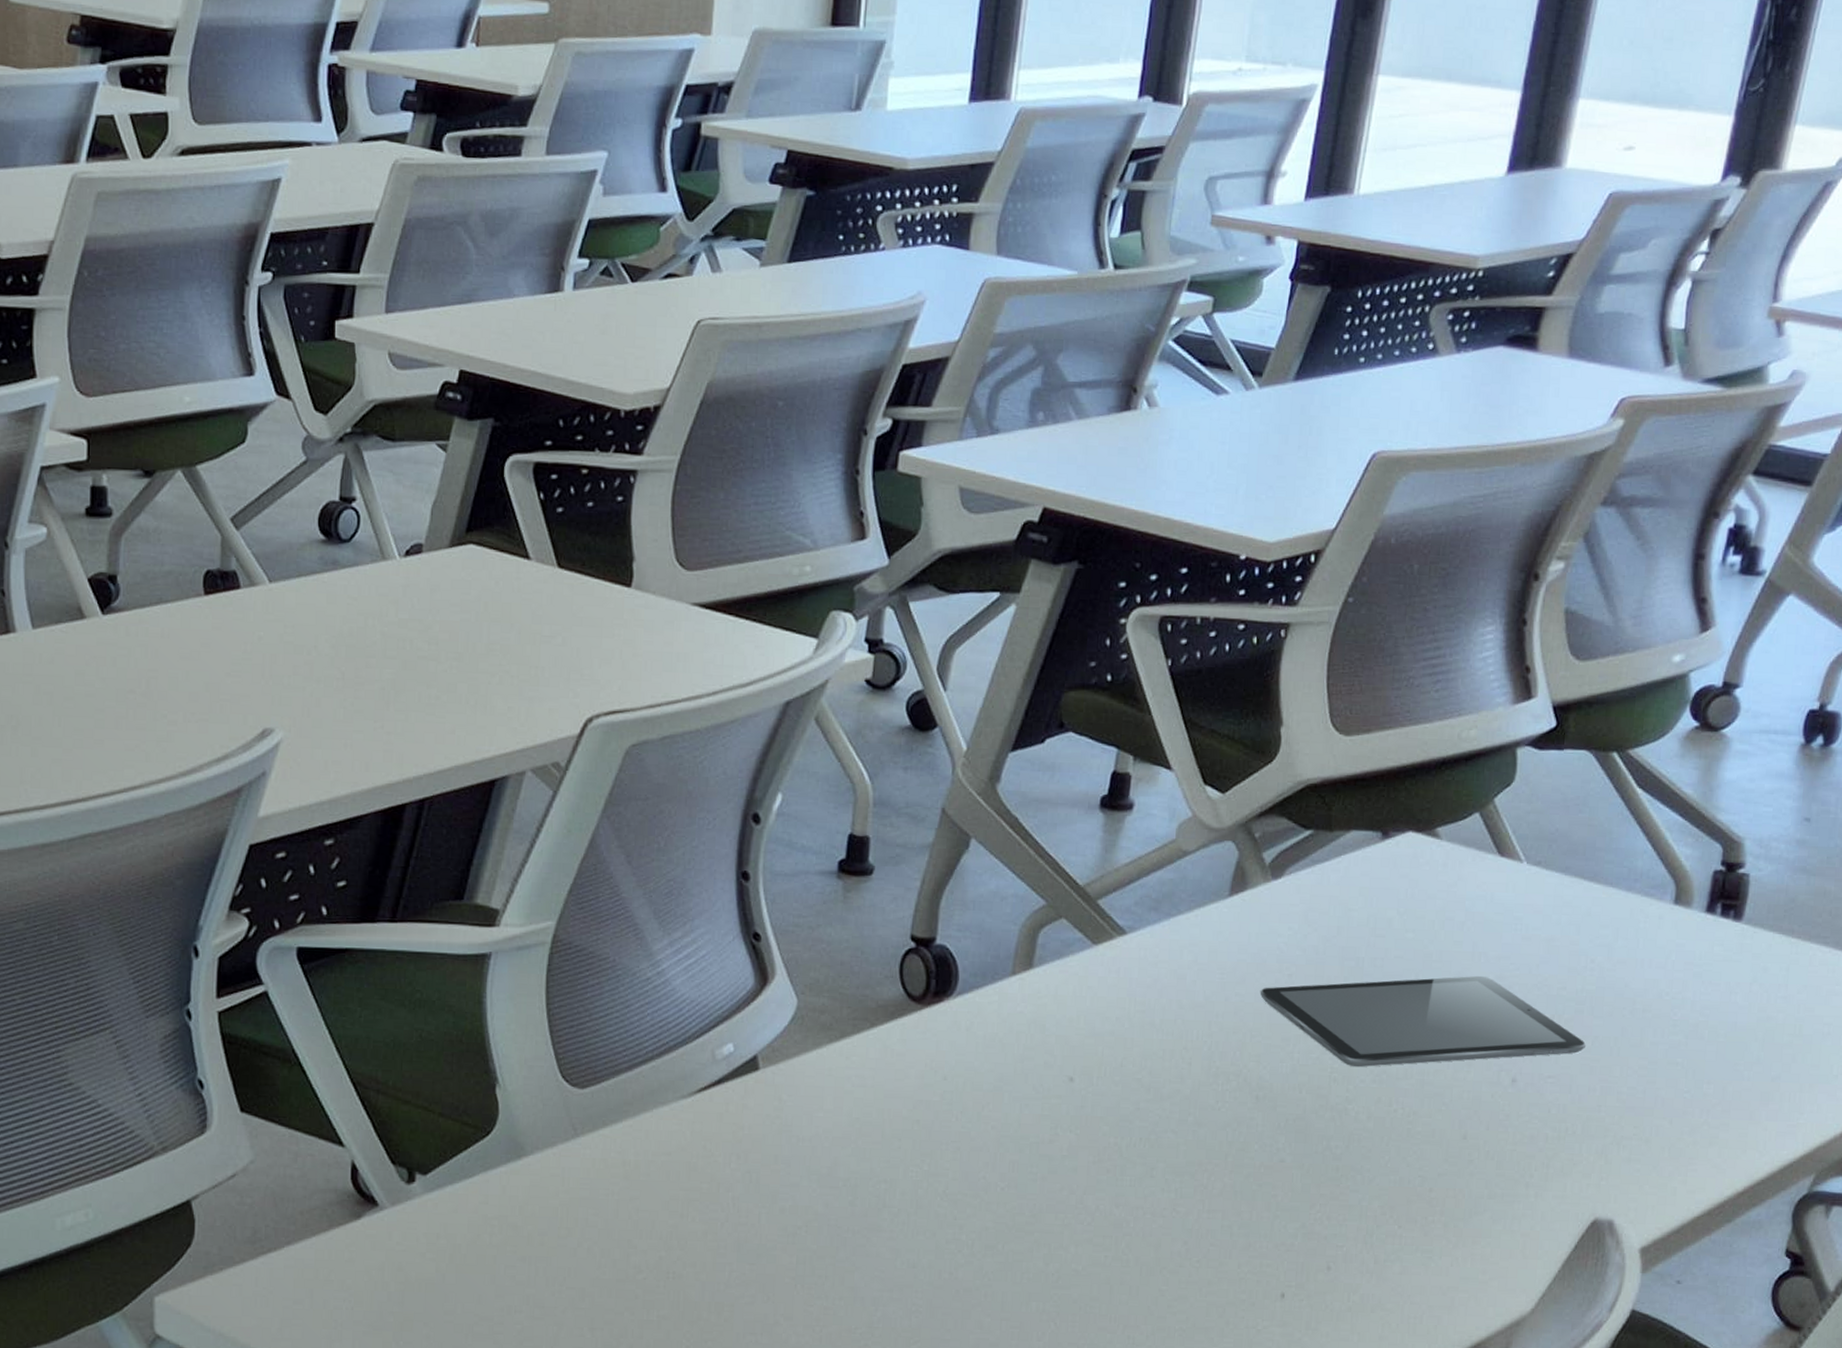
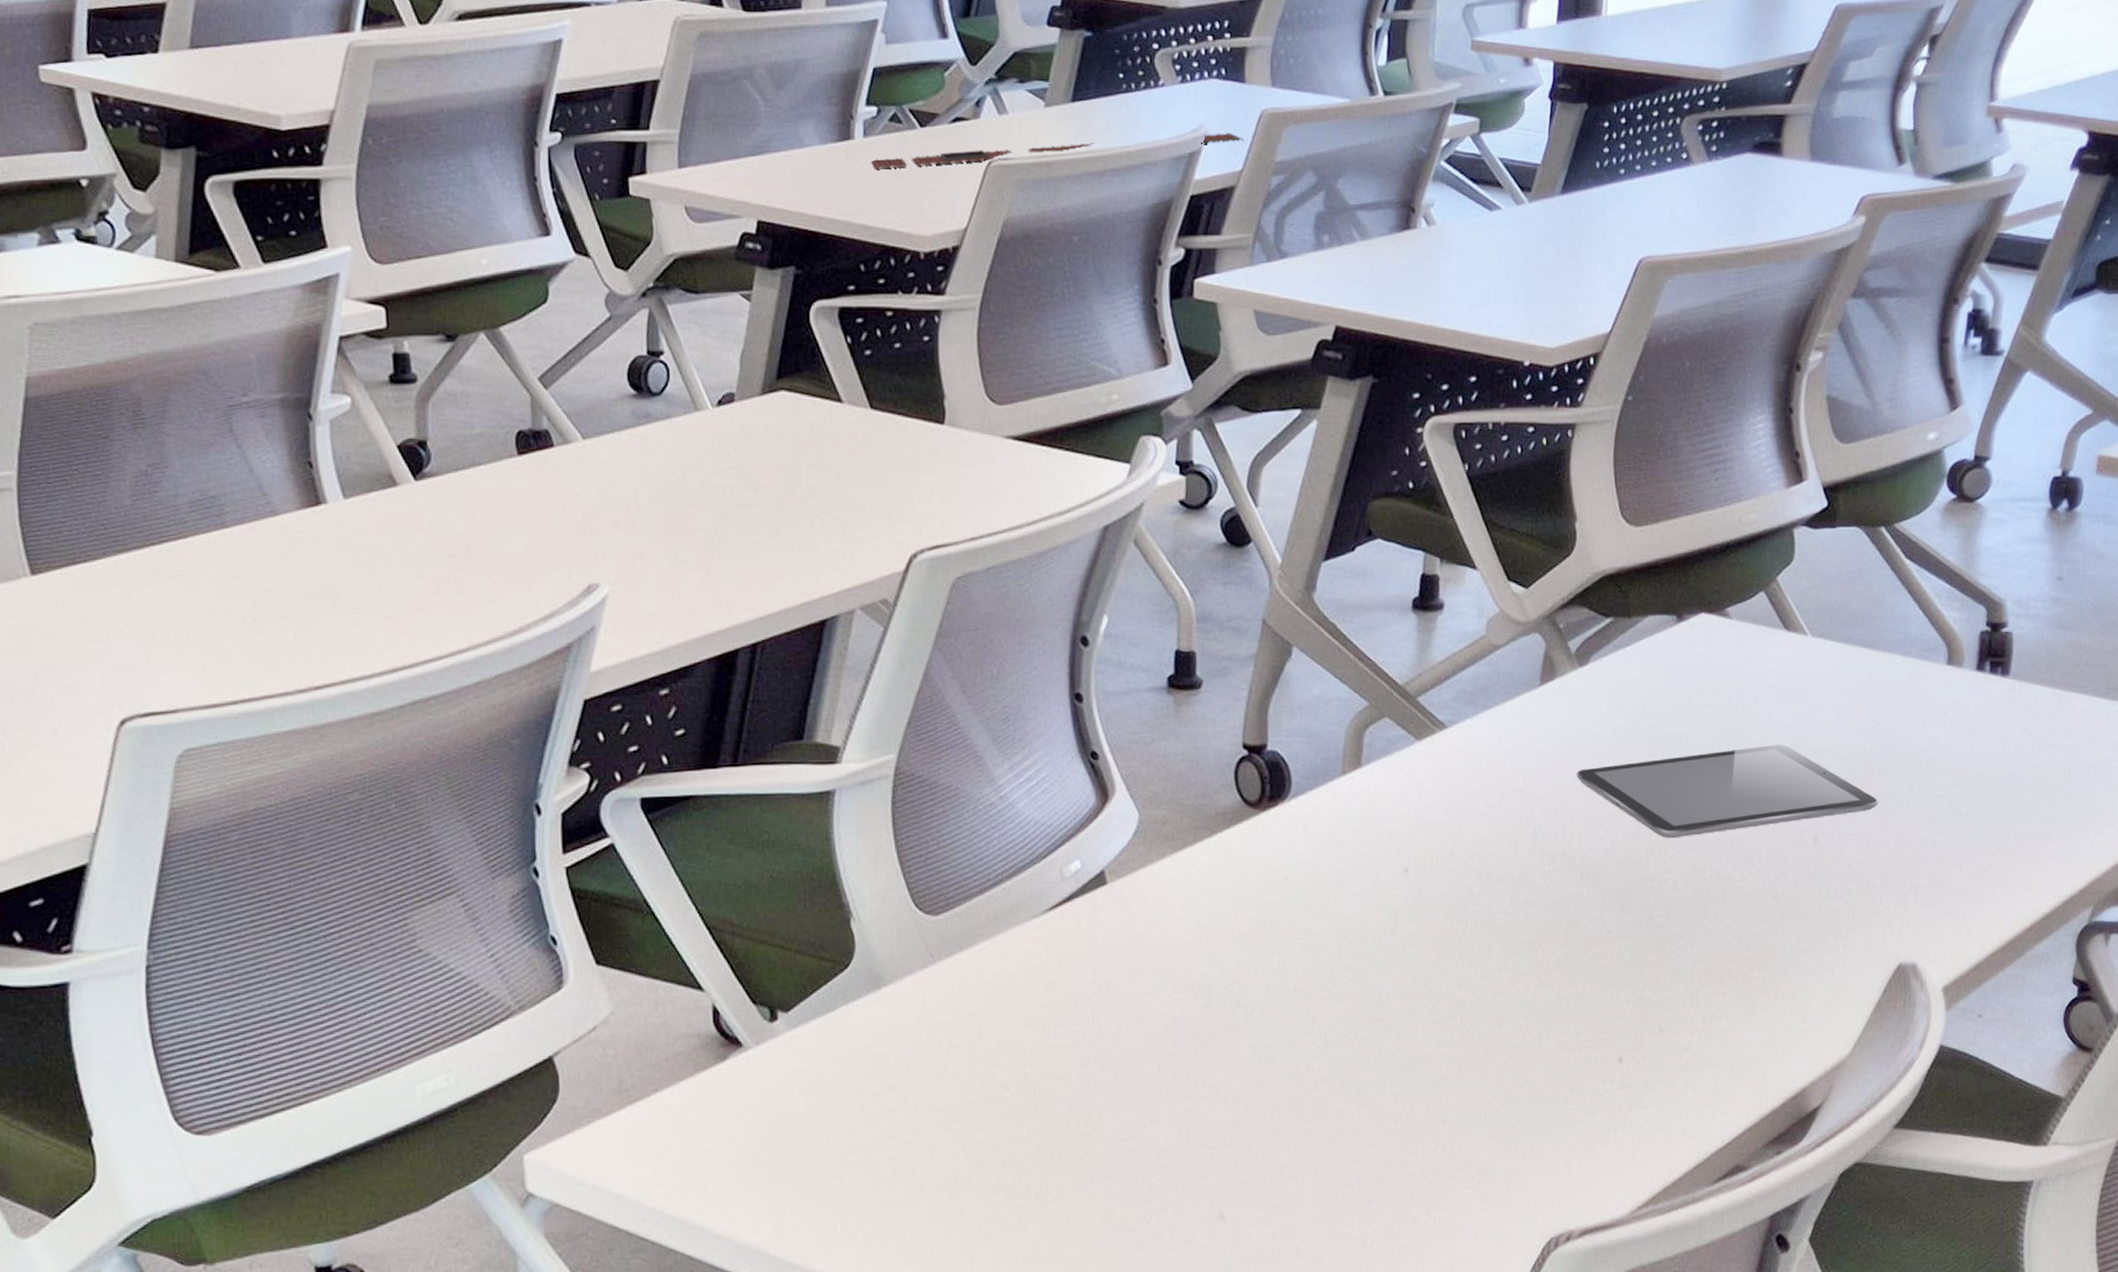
papers: none [578,301,964,324] -> present [871,133,1245,169]

